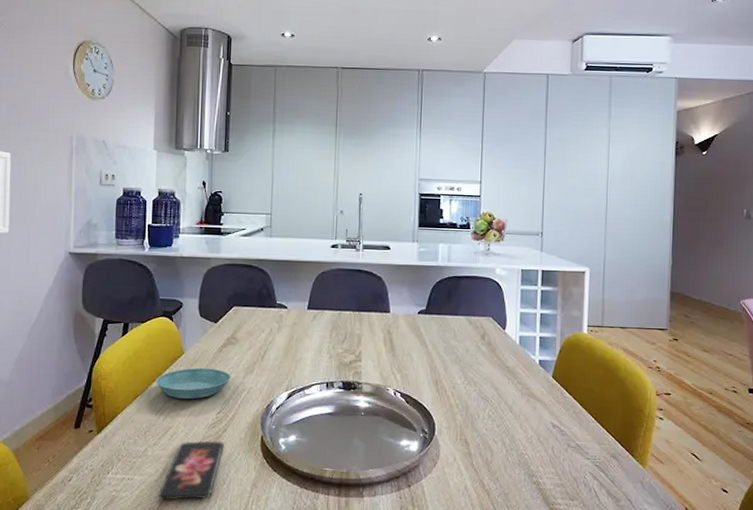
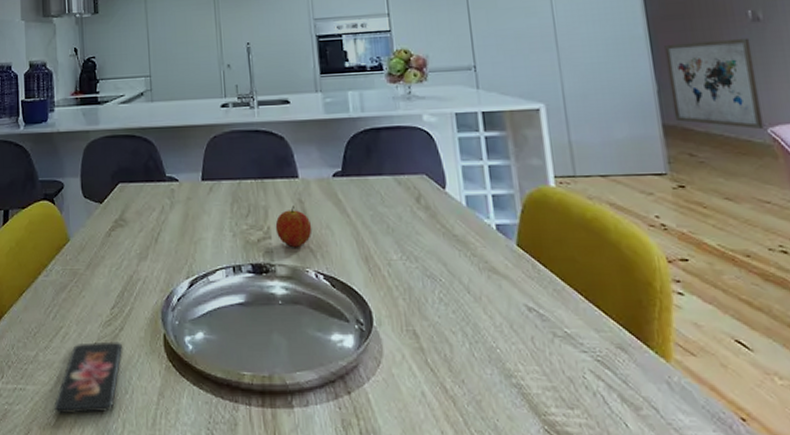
saucer: present [156,367,231,400] -> none [42,256,123,294]
fruit: none [366,335,396,370] -> present [275,205,312,248]
wall art: none [680,229,741,301] -> present [664,38,764,130]

